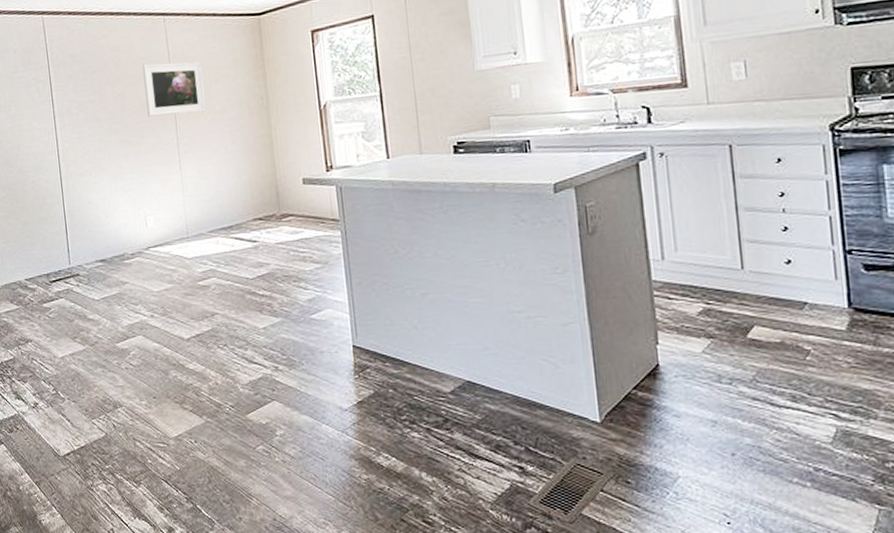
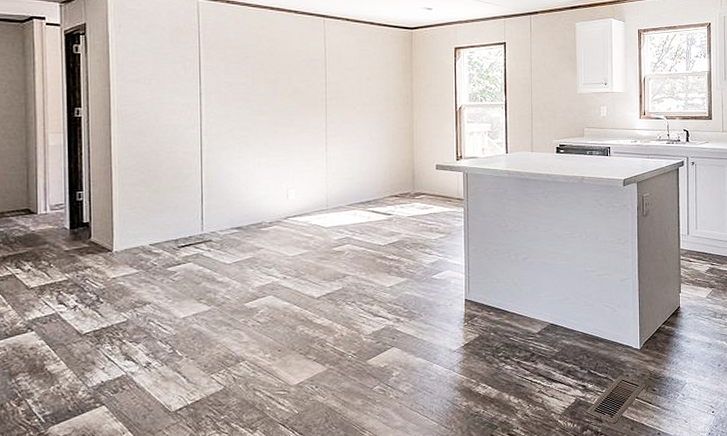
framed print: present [143,61,206,117] -> none [299,56,355,104]

